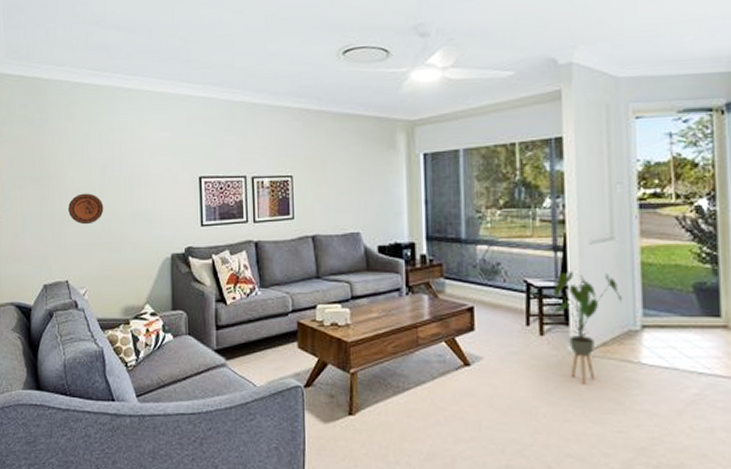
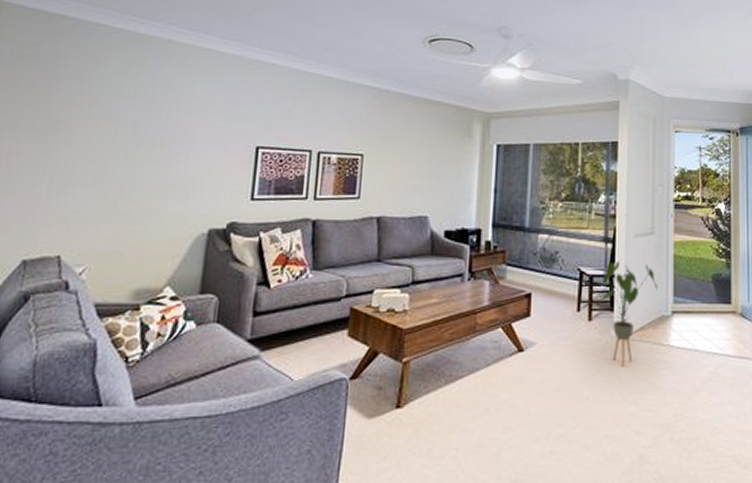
decorative plate: present [68,193,104,225] -> none [76,153,128,190]

